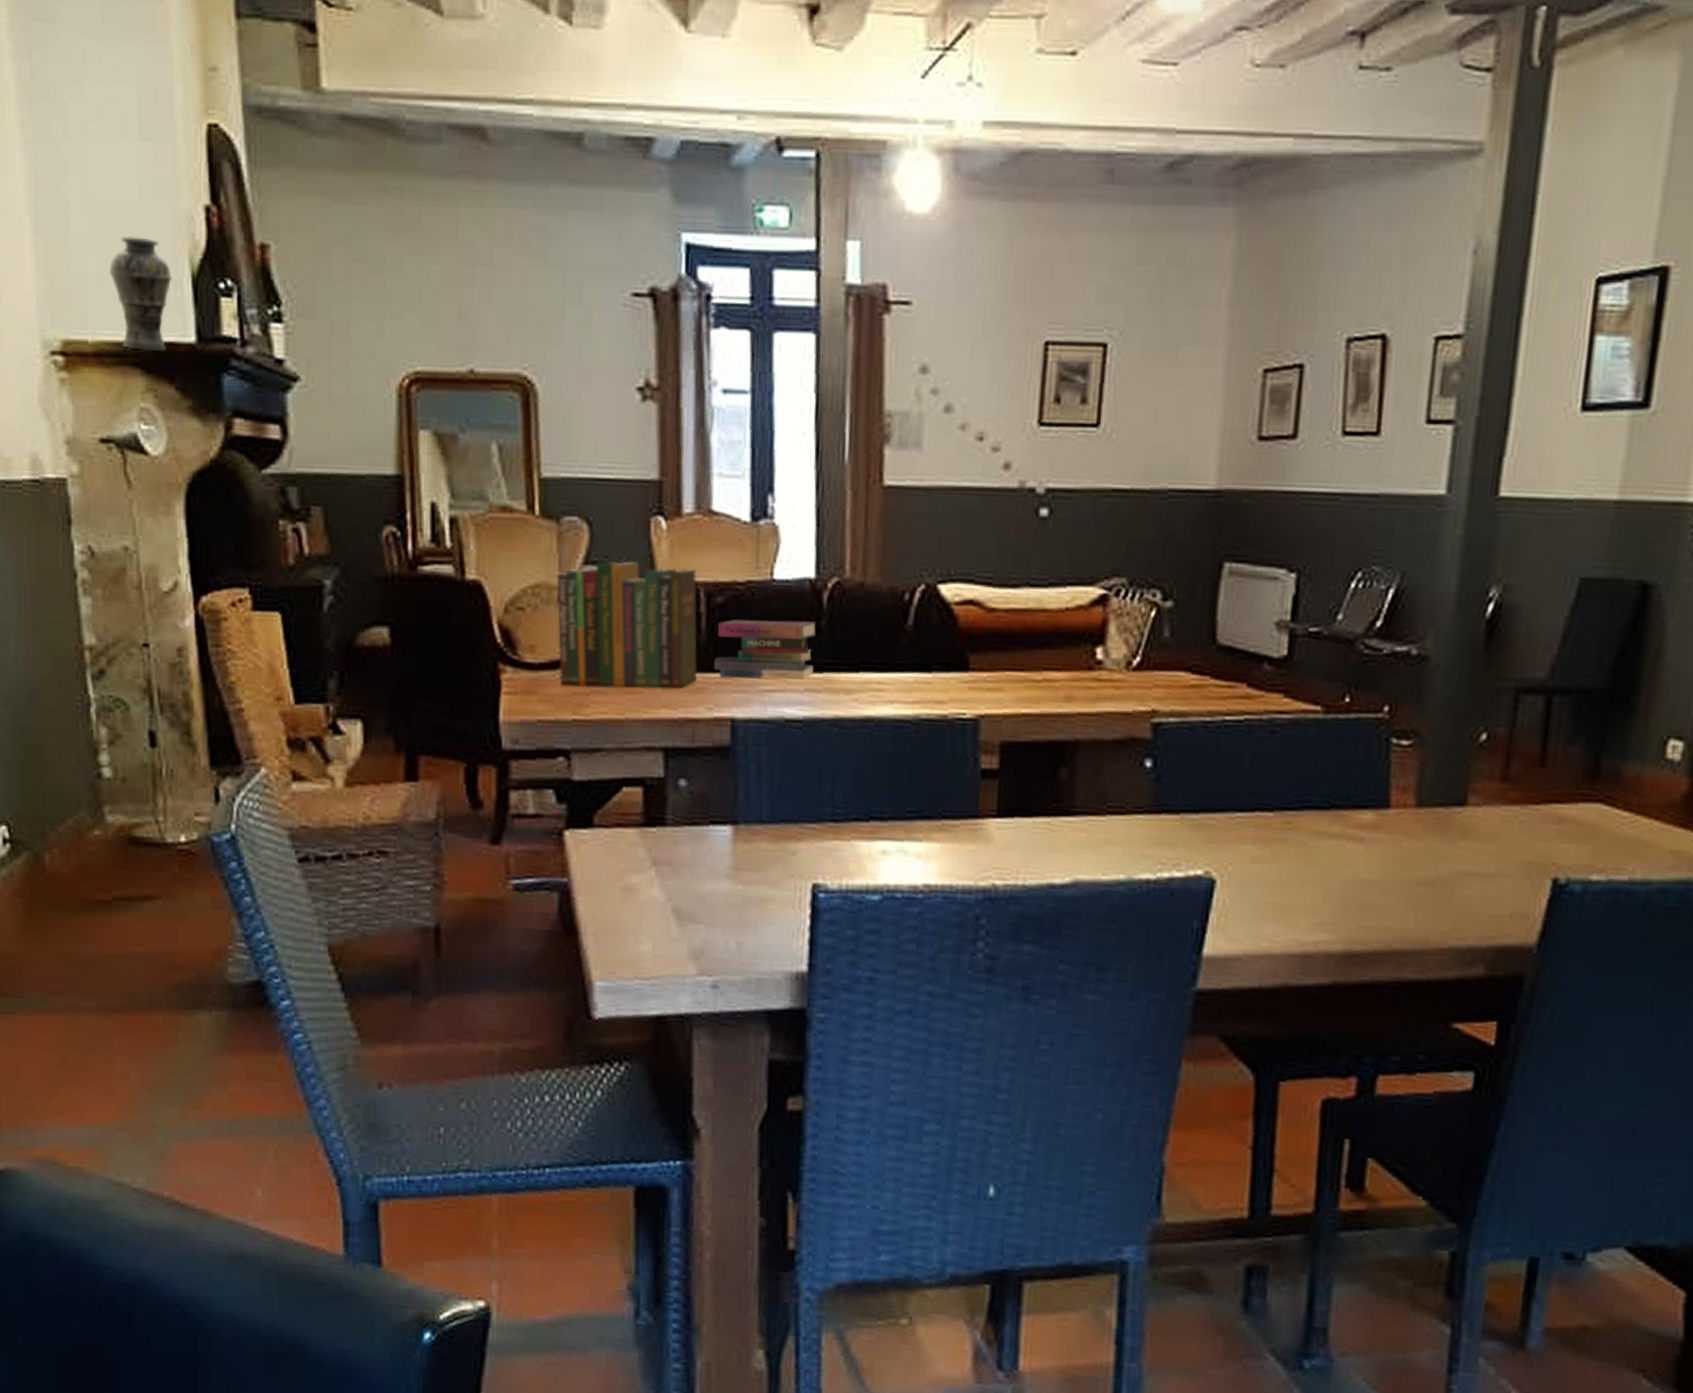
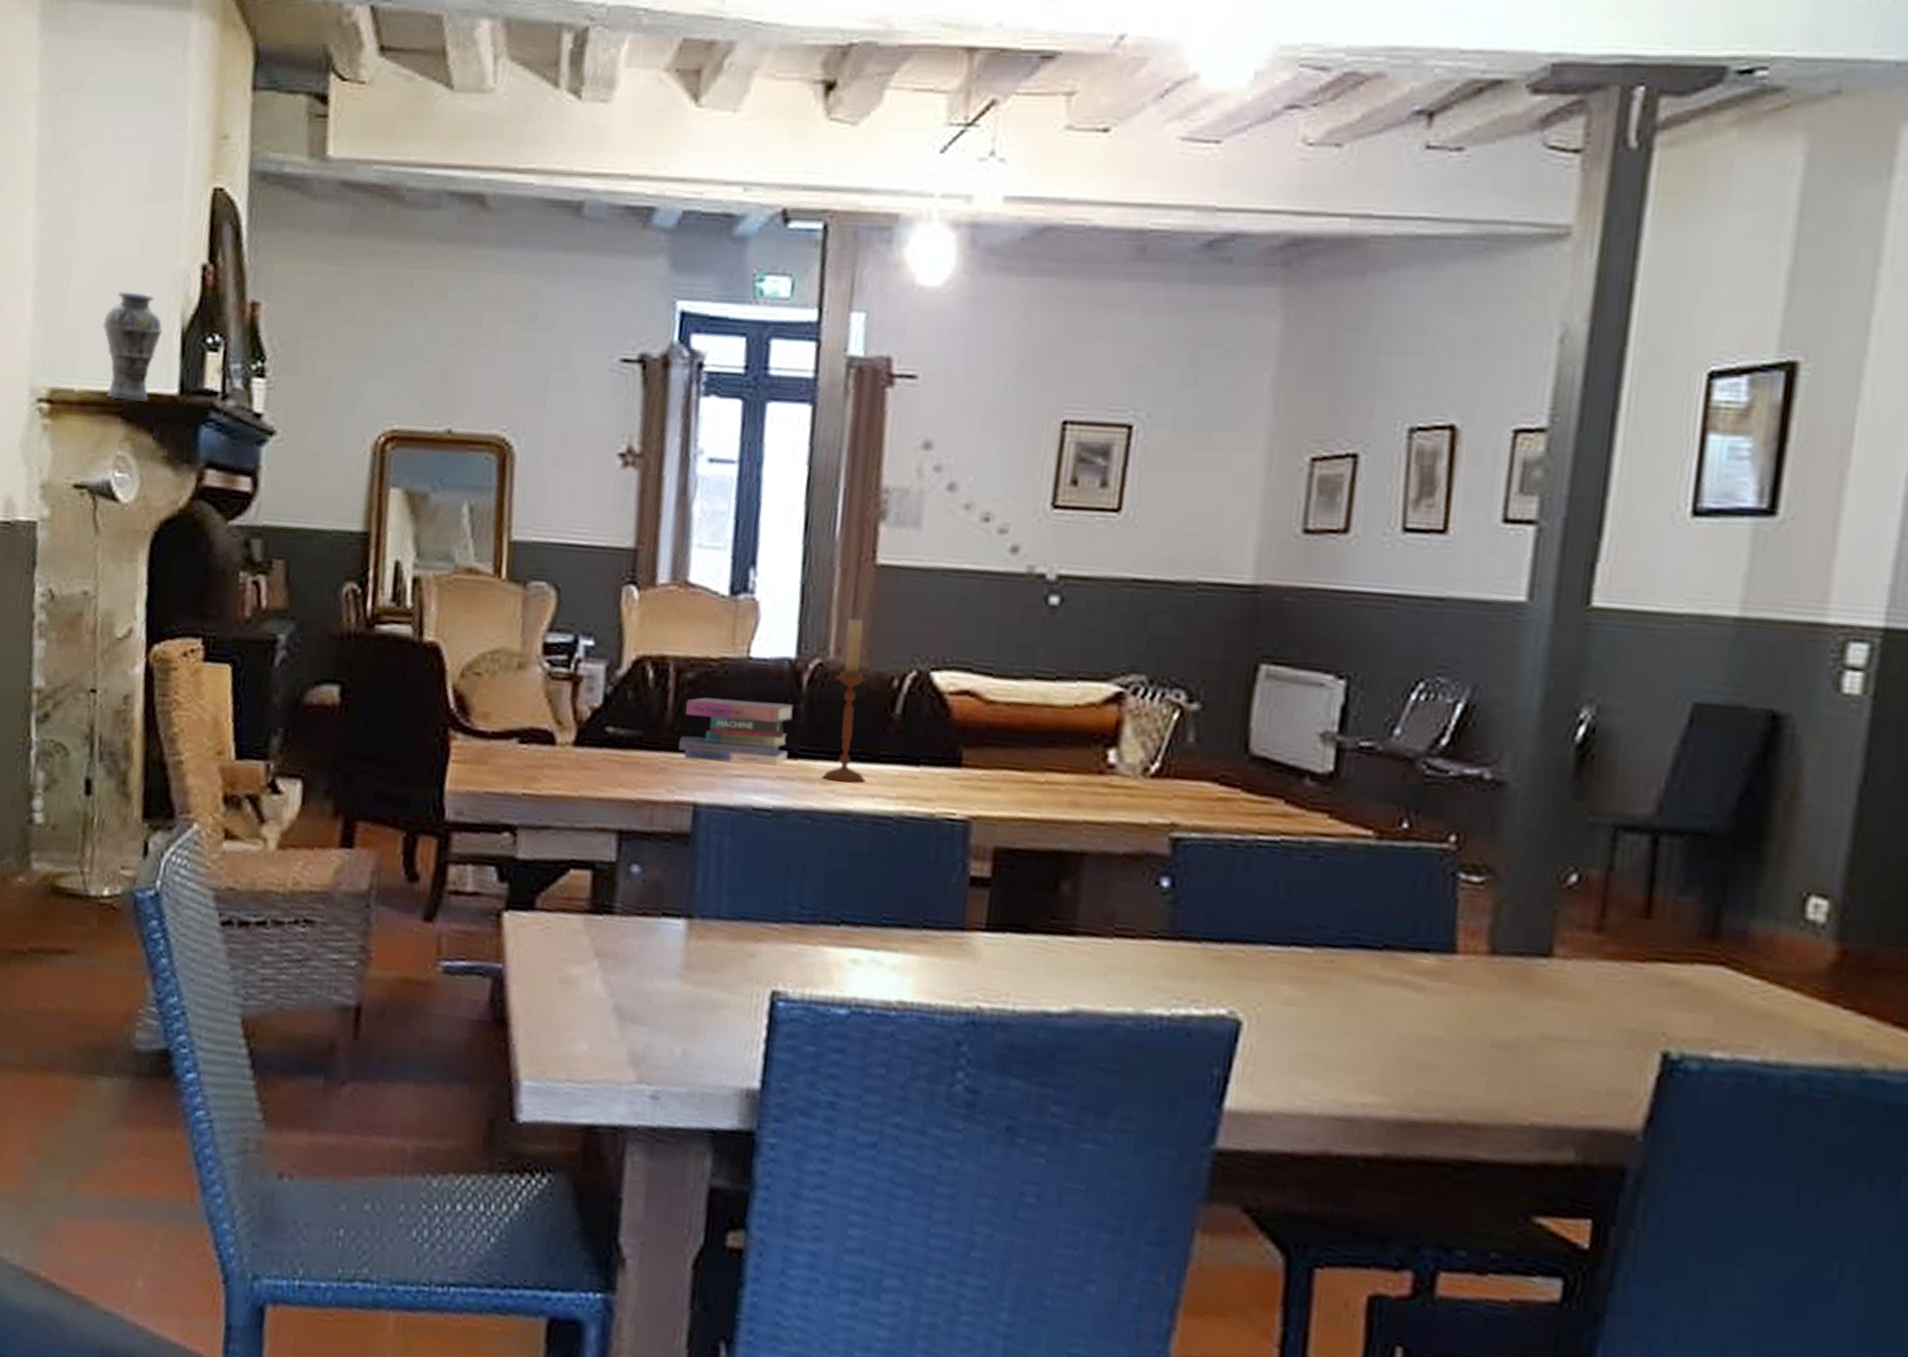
books: present [556,560,698,690] -> none [512,629,667,768]
candlestick: none [845,534,885,691] -> present [822,614,868,783]

